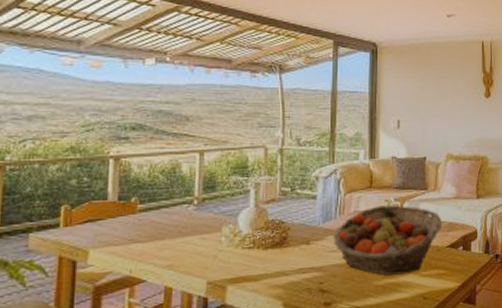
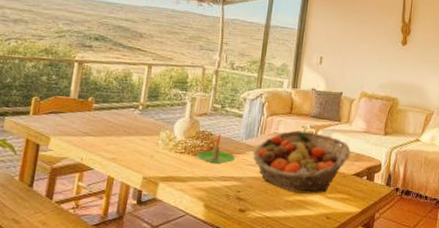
candle: none [267,221,313,255] -> present [196,134,235,164]

